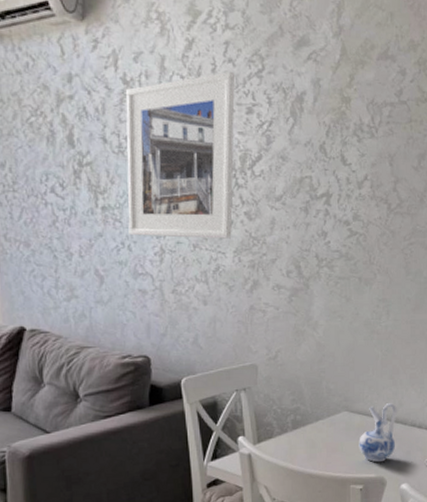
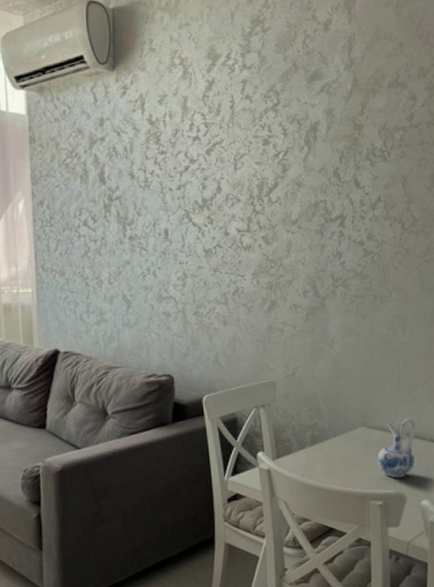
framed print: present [125,71,235,239] -> none [151,106,252,263]

